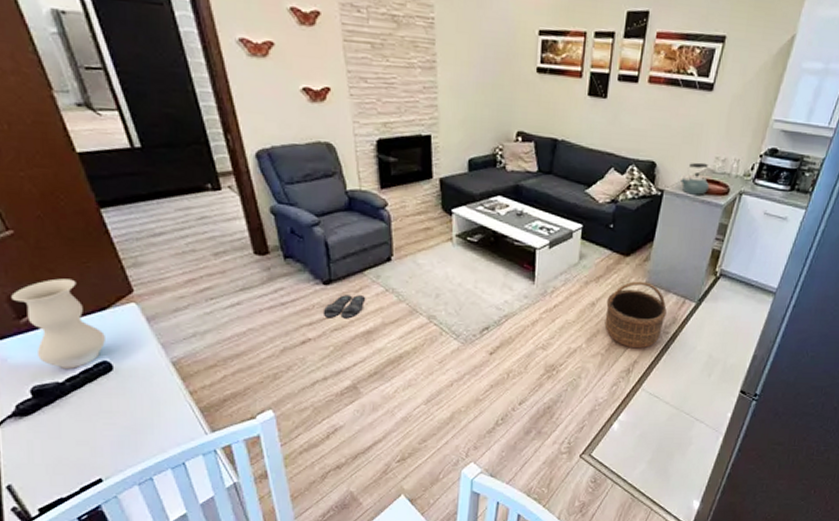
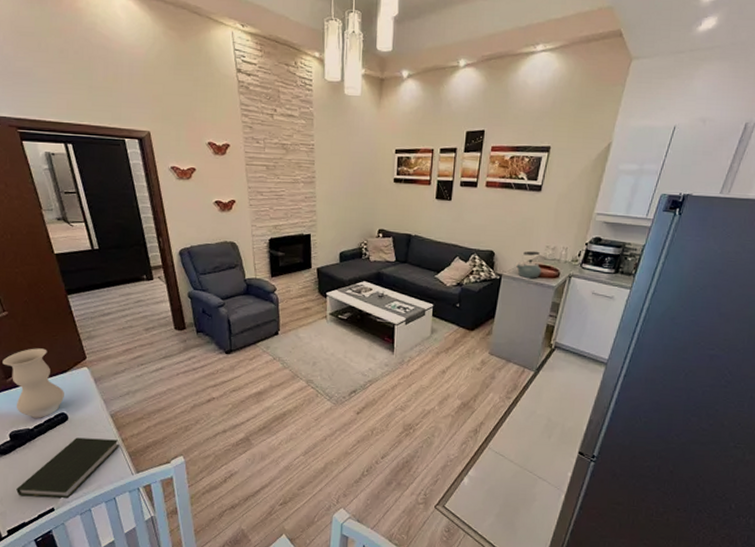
book: none [47,391,187,467] -> present [16,437,120,499]
slippers: present [323,295,365,319] -> none [224,362,257,382]
basket: present [604,281,667,349] -> none [454,352,508,412]

